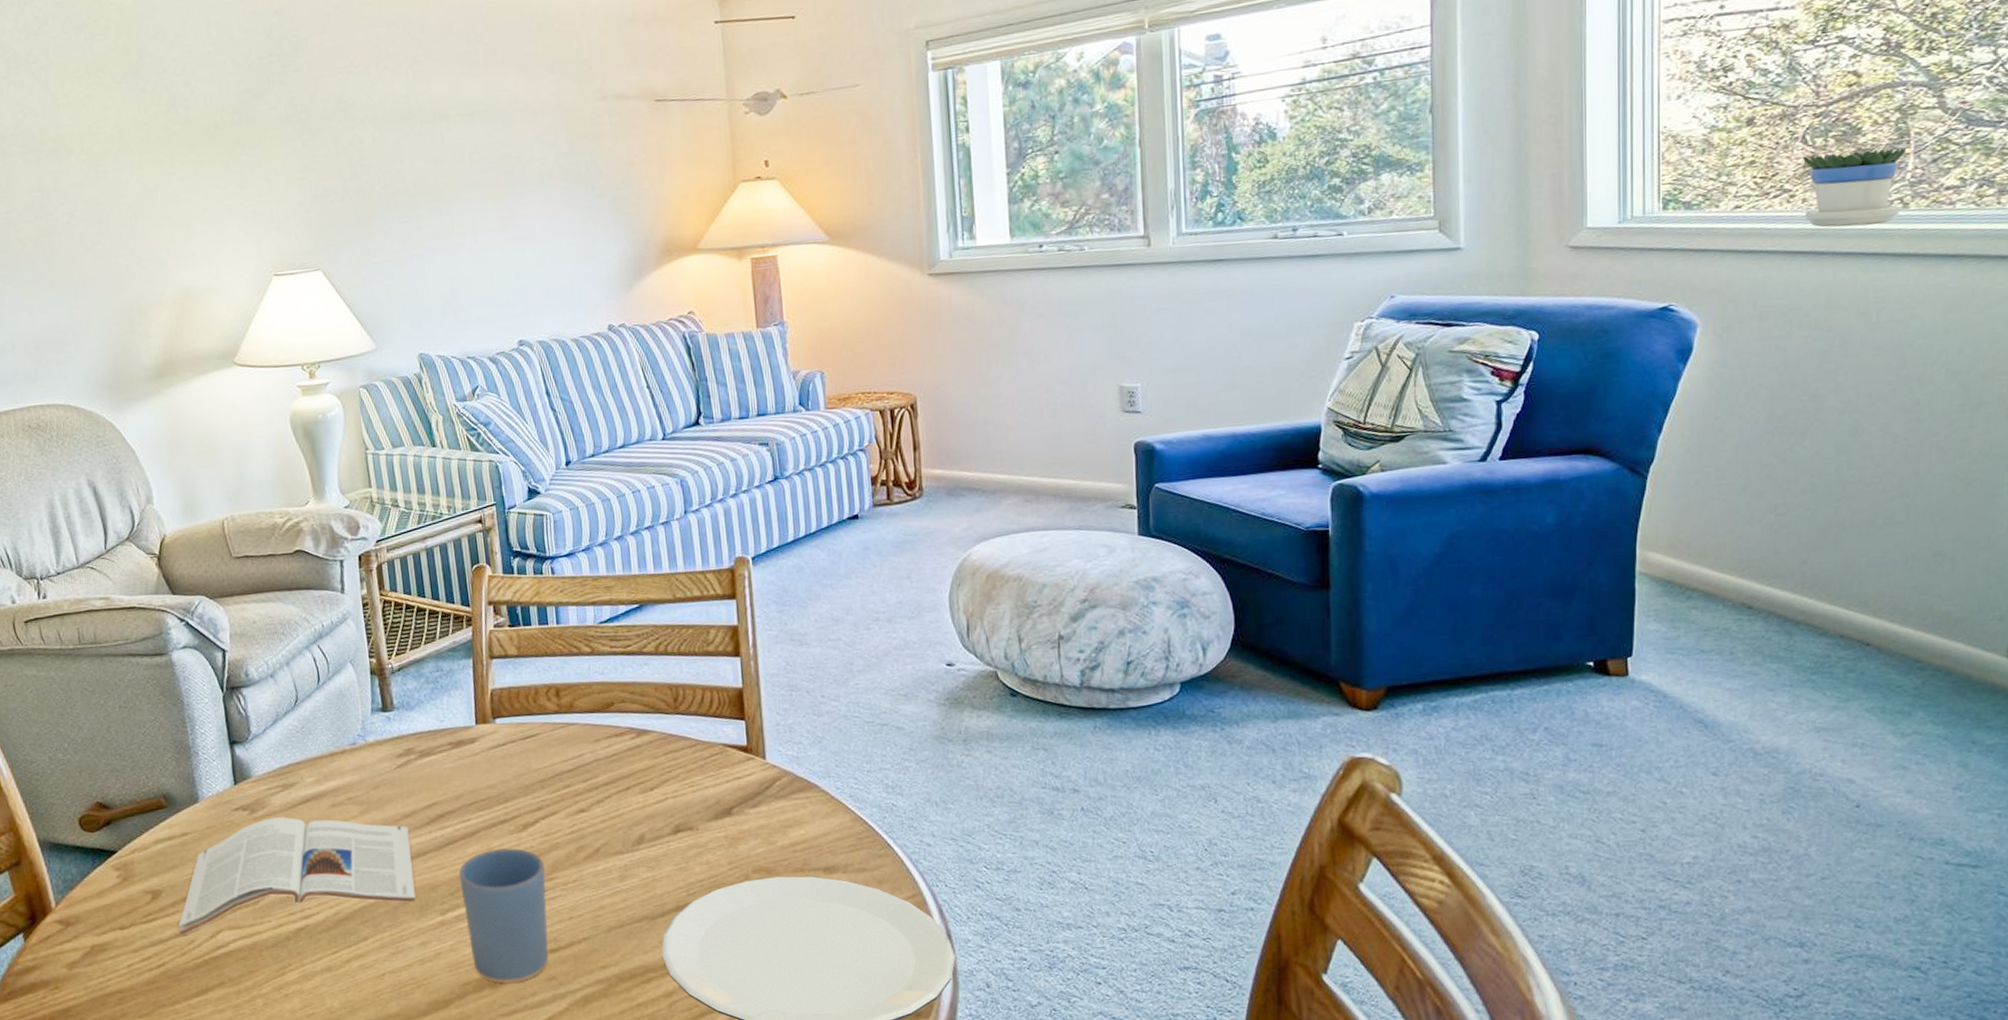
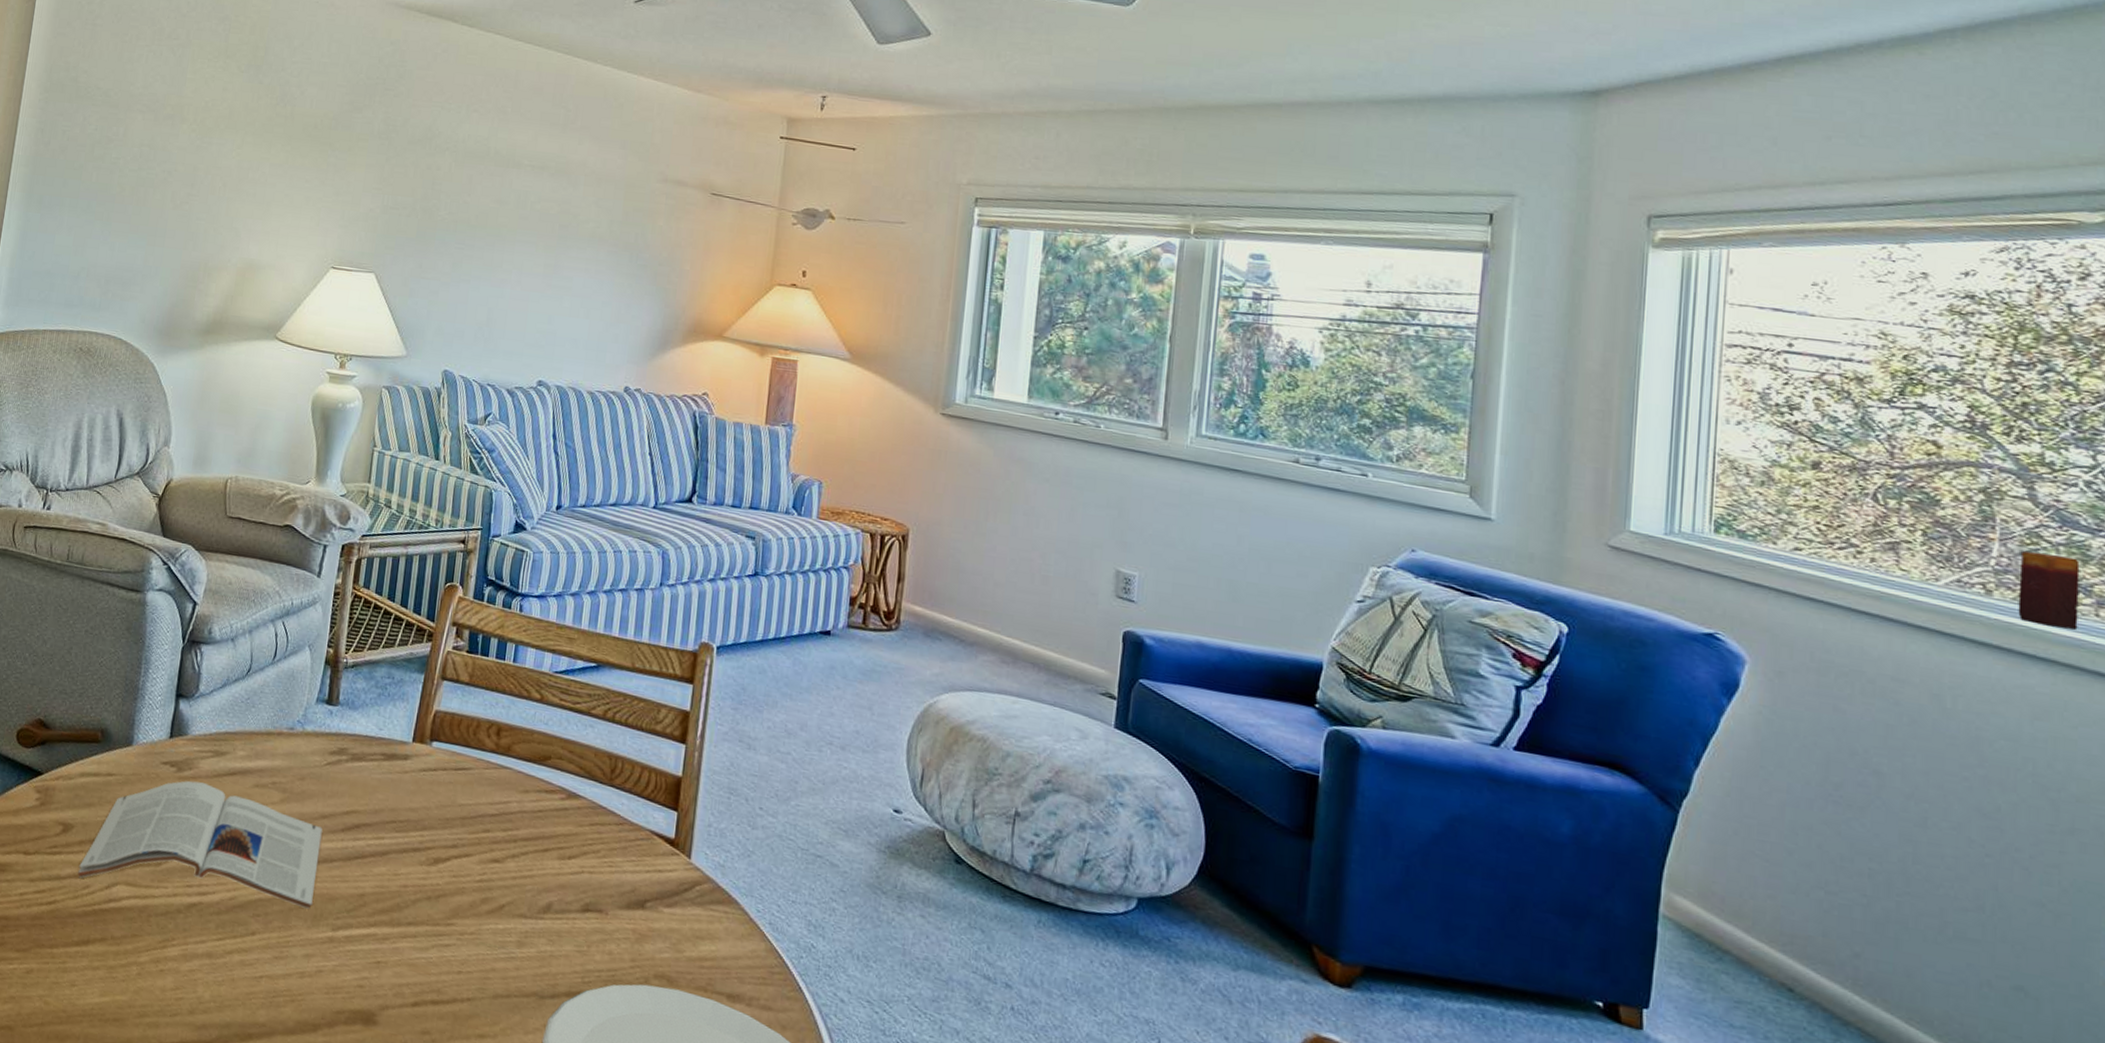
mug: present [458,848,549,983] -> none [351,875,446,1027]
flowerpot: present [1803,147,1906,228] -> none [1872,514,1990,606]
candle: none [1931,154,1984,225] -> present [2018,551,2080,631]

